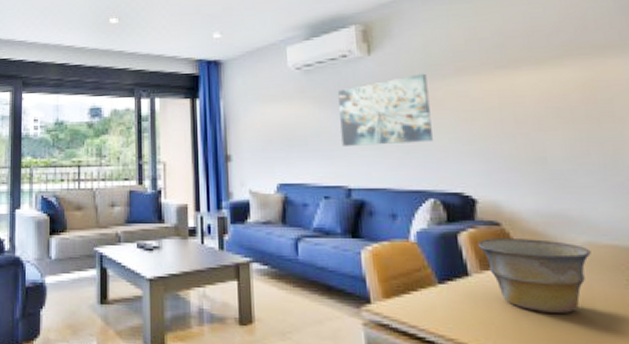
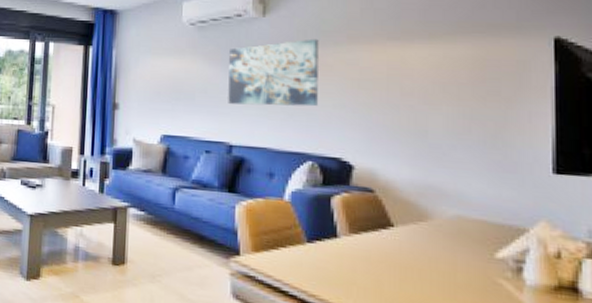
bowl: present [477,238,591,313] -> none [349,204,459,281]

